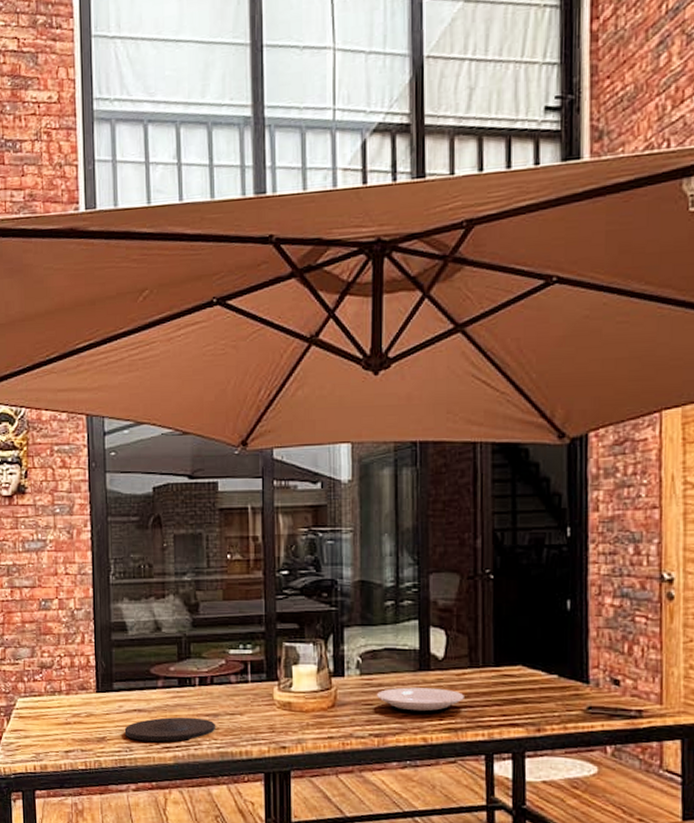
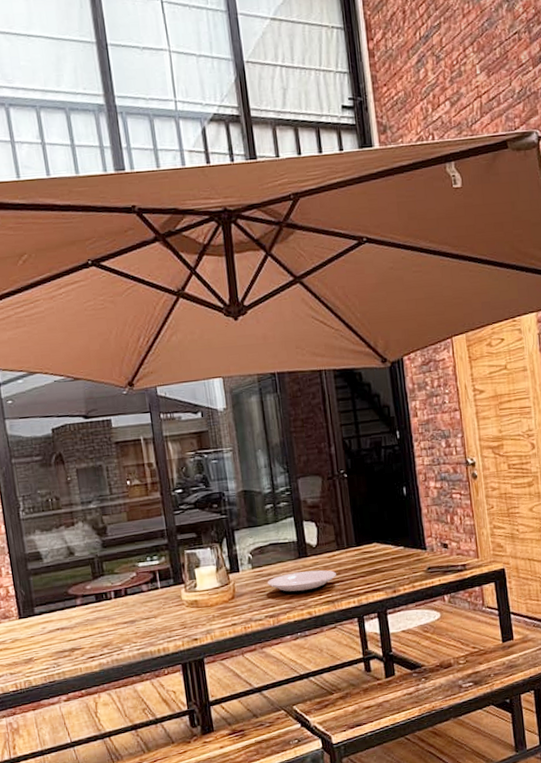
plate: present [124,717,215,742] -> none [50,626,134,656]

